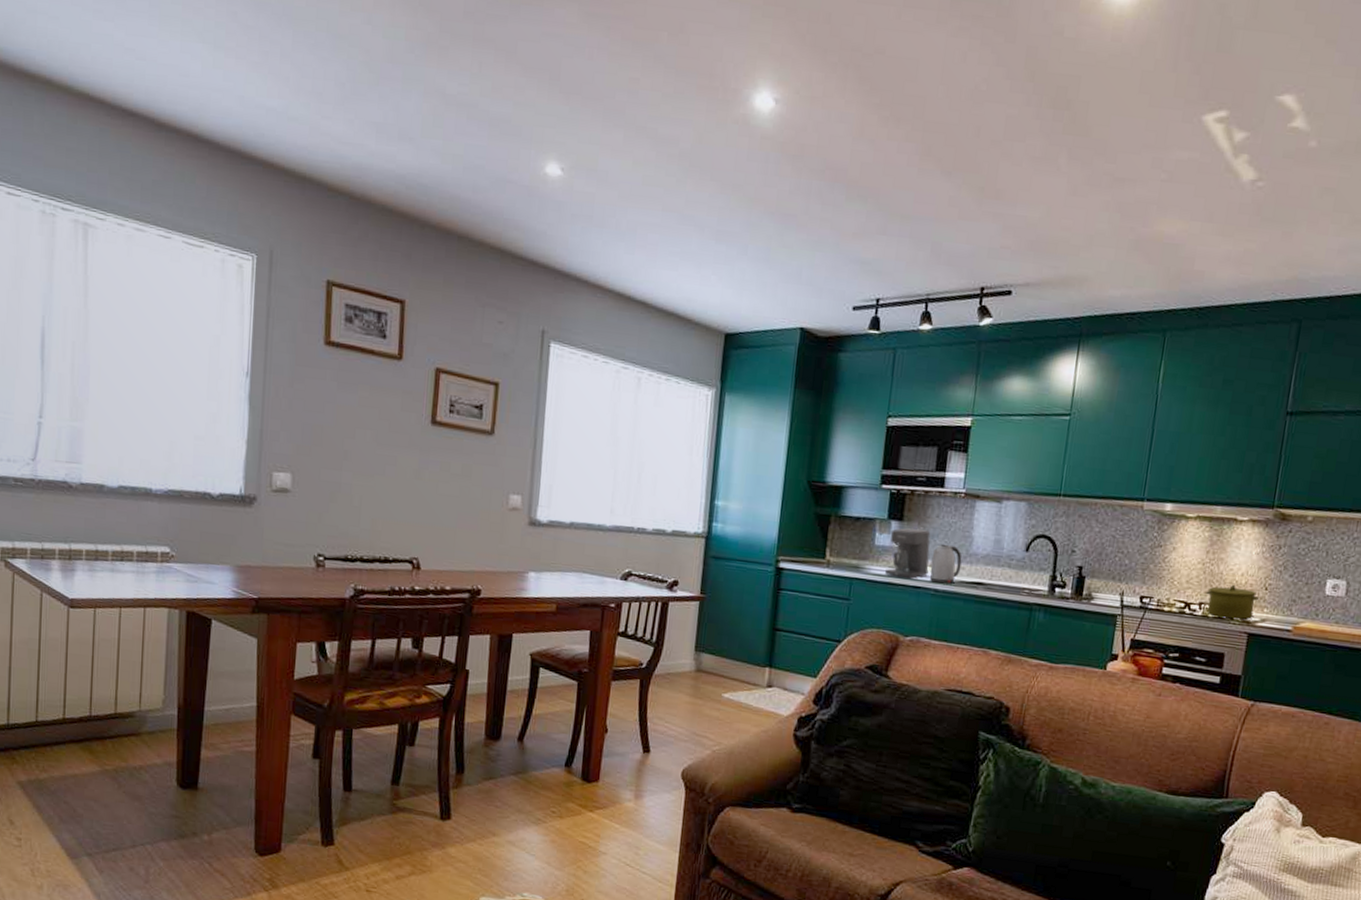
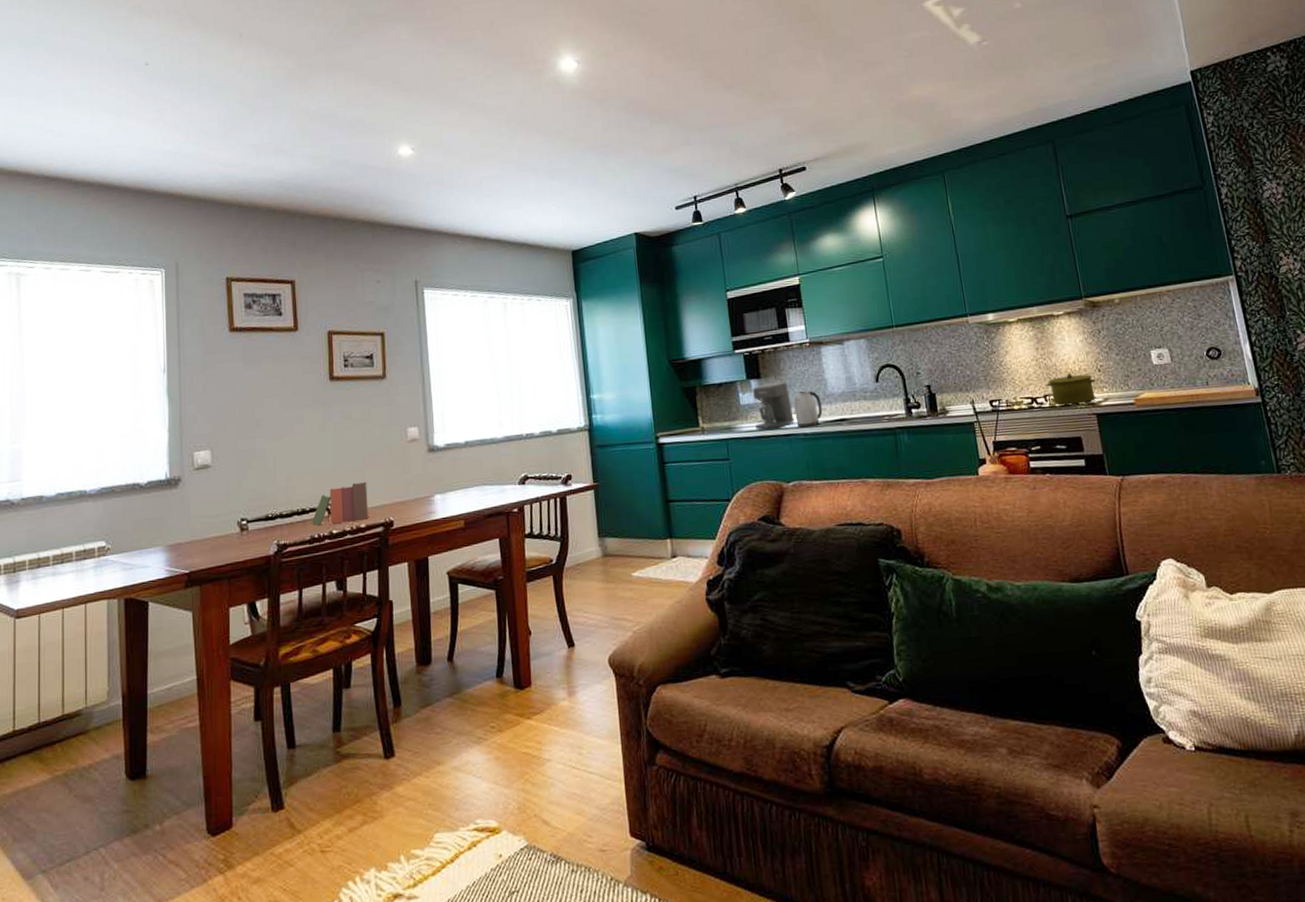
books: none [393,540,458,583] -> present [311,481,369,526]

